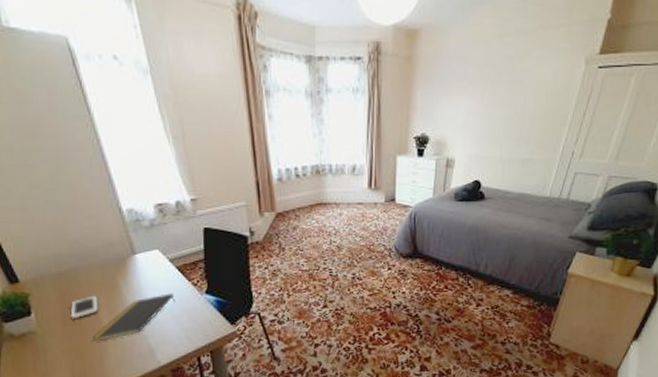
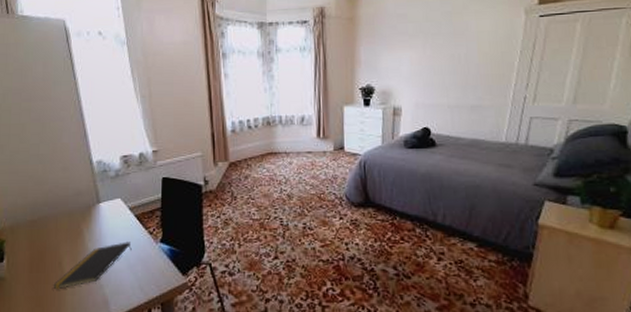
cell phone: present [70,295,98,319] -> none [37,242,62,266]

